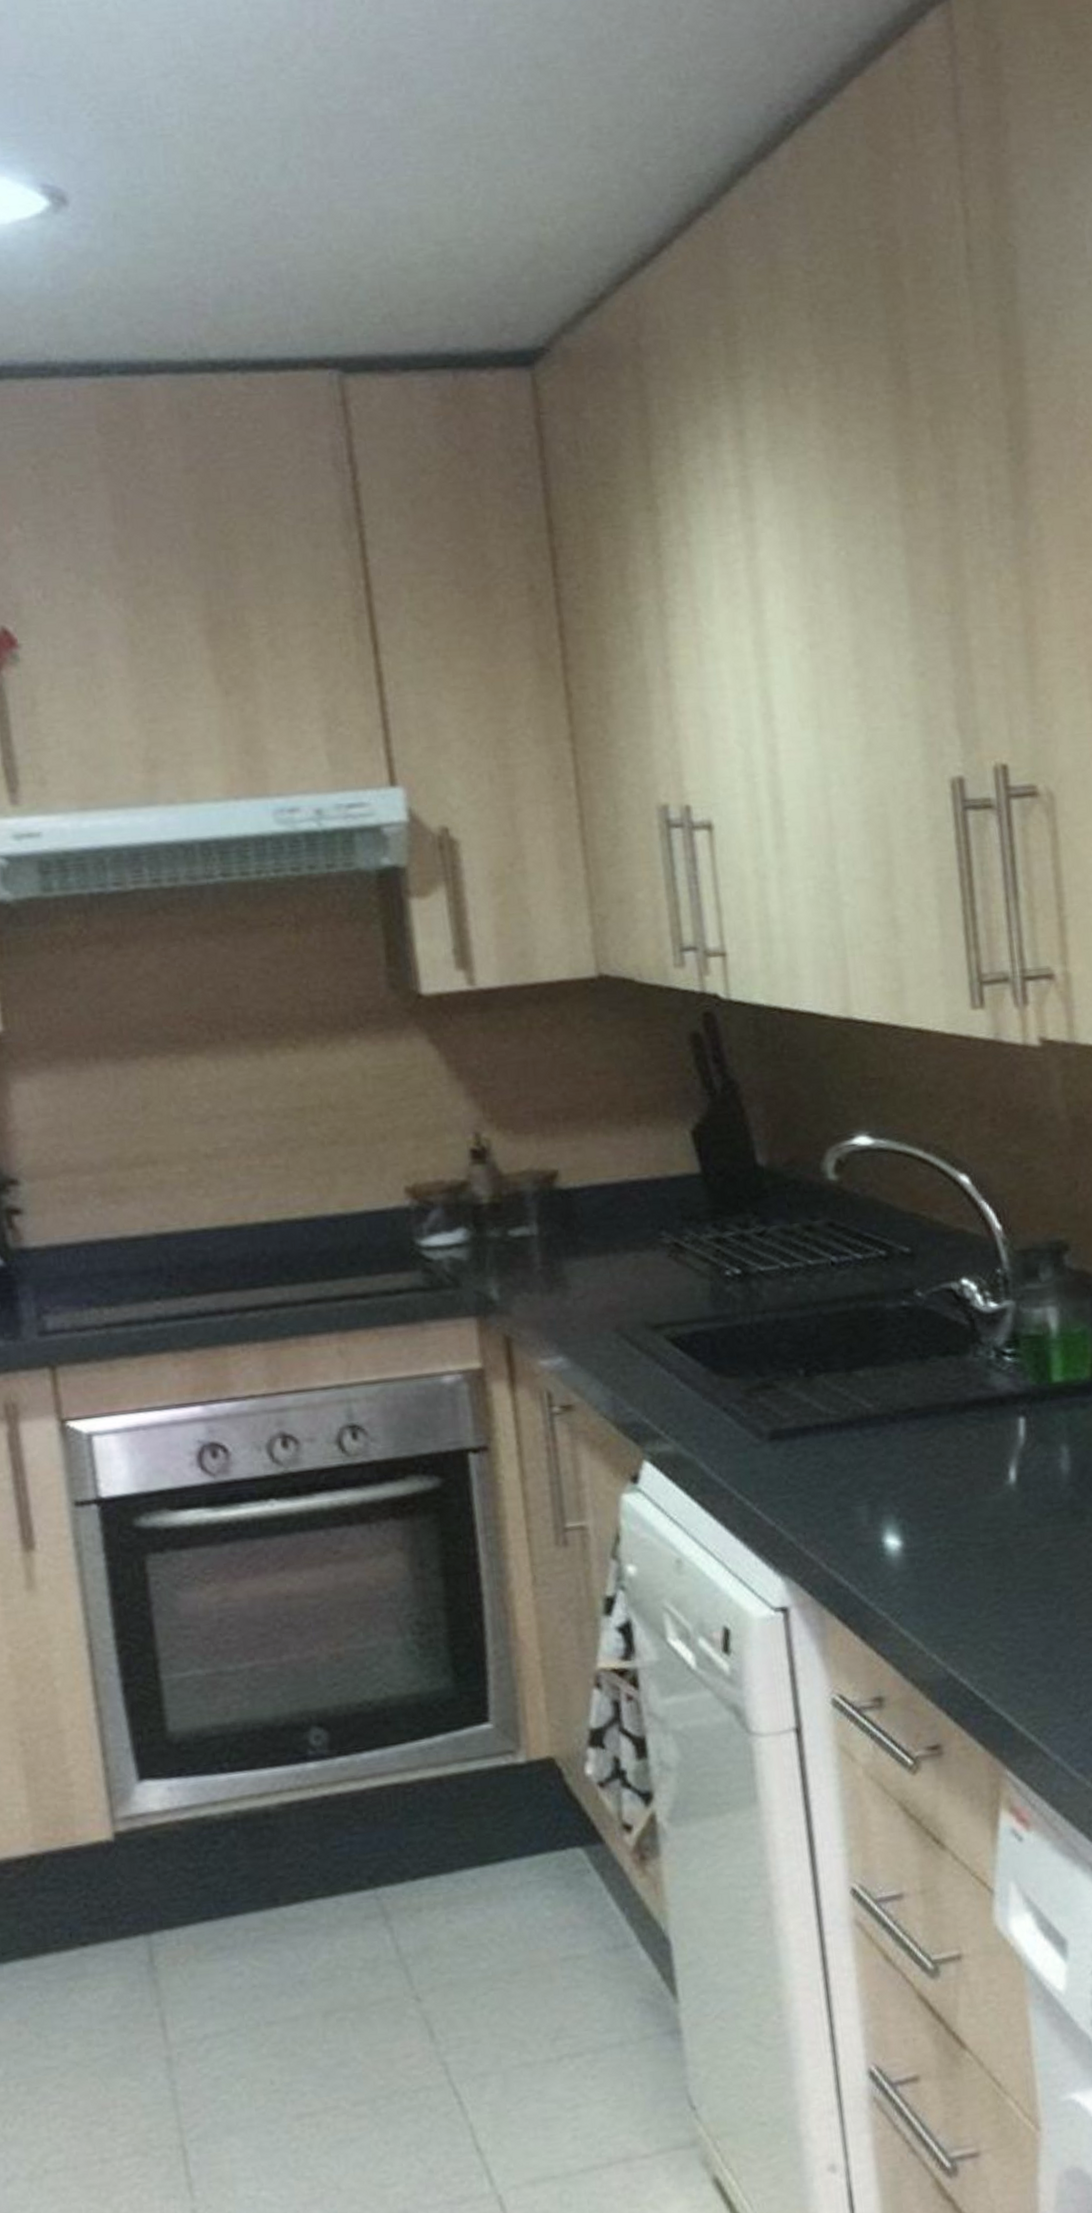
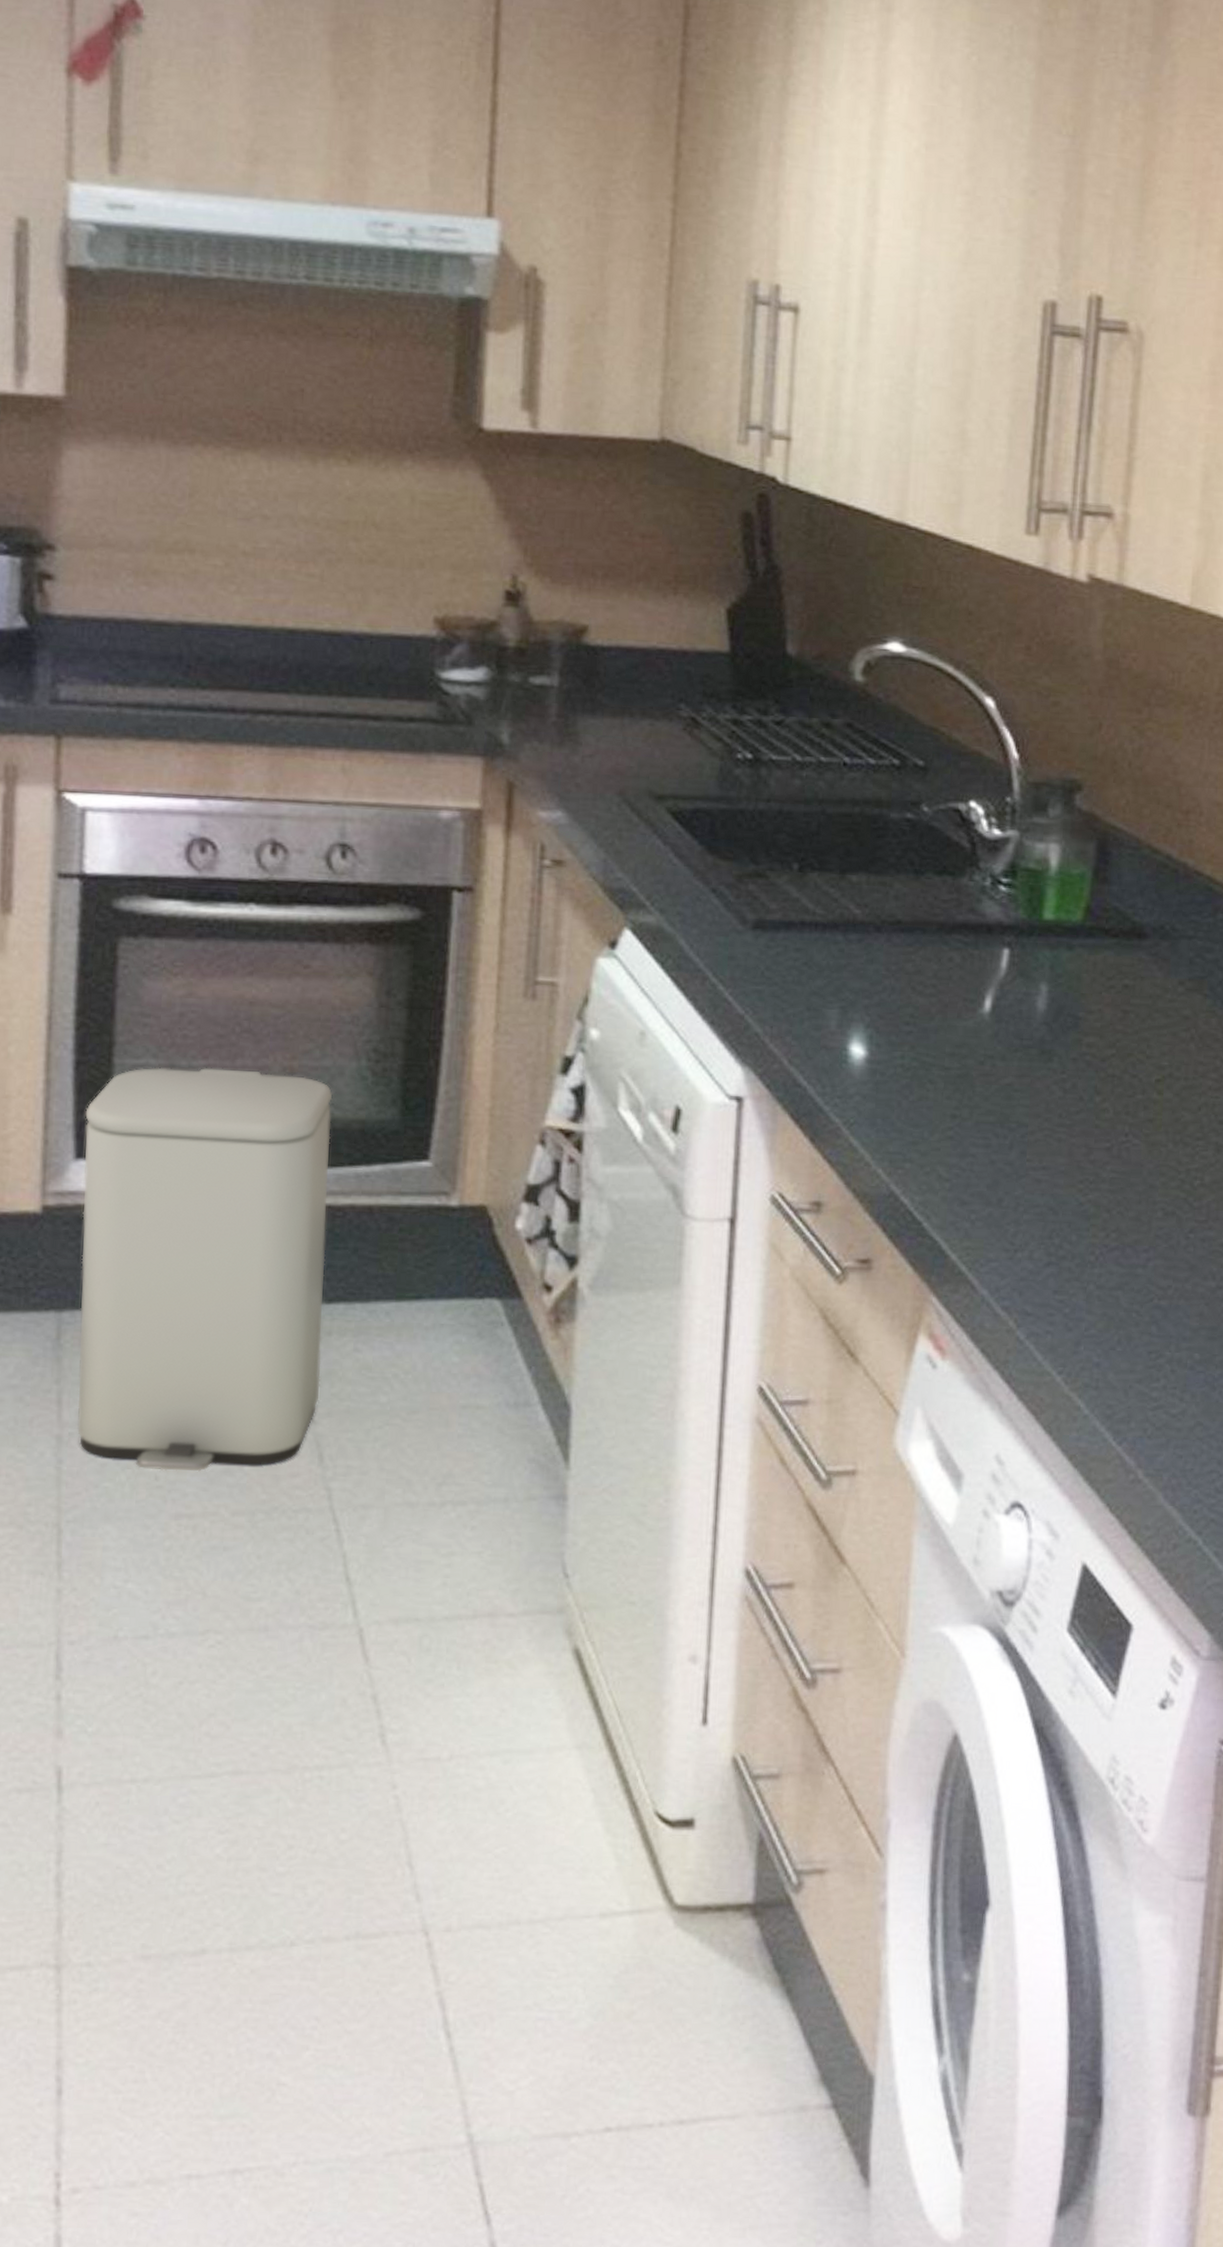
pedal bin: none [141,1660,421,2076] -> present [77,1067,333,1472]

